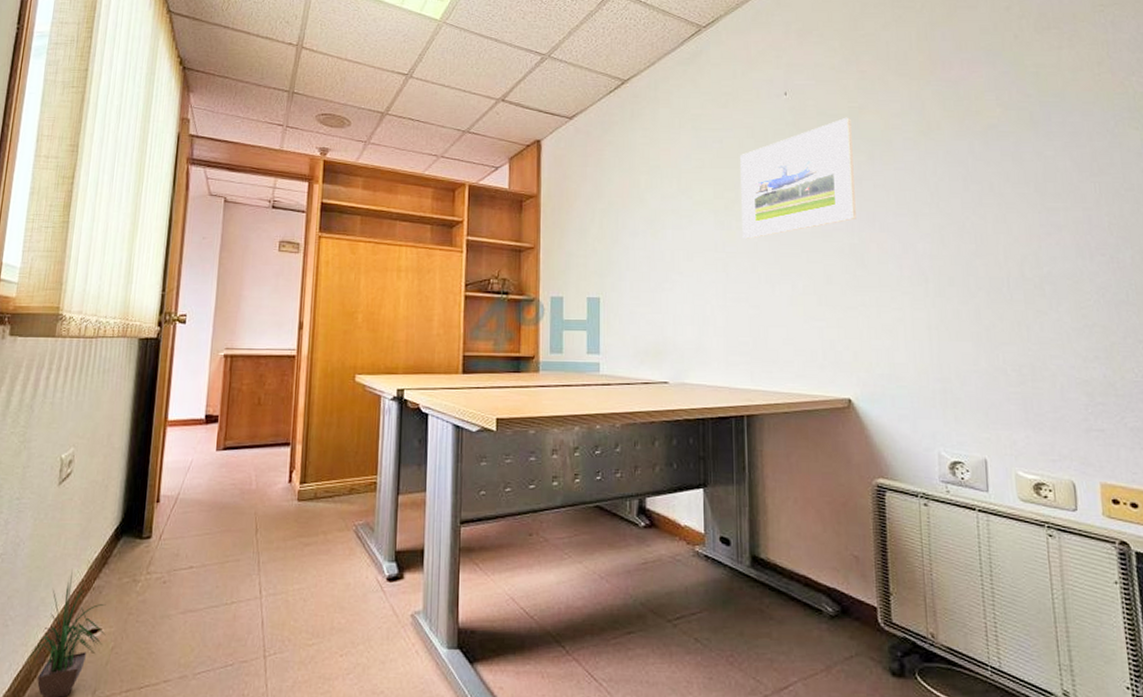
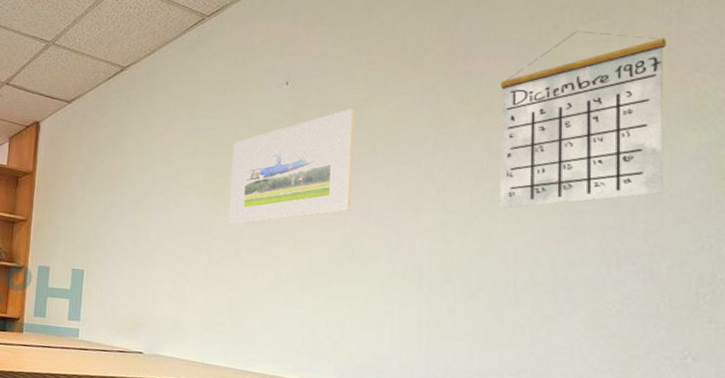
calendar: none [975,39,1120,209] -> present [500,30,666,209]

